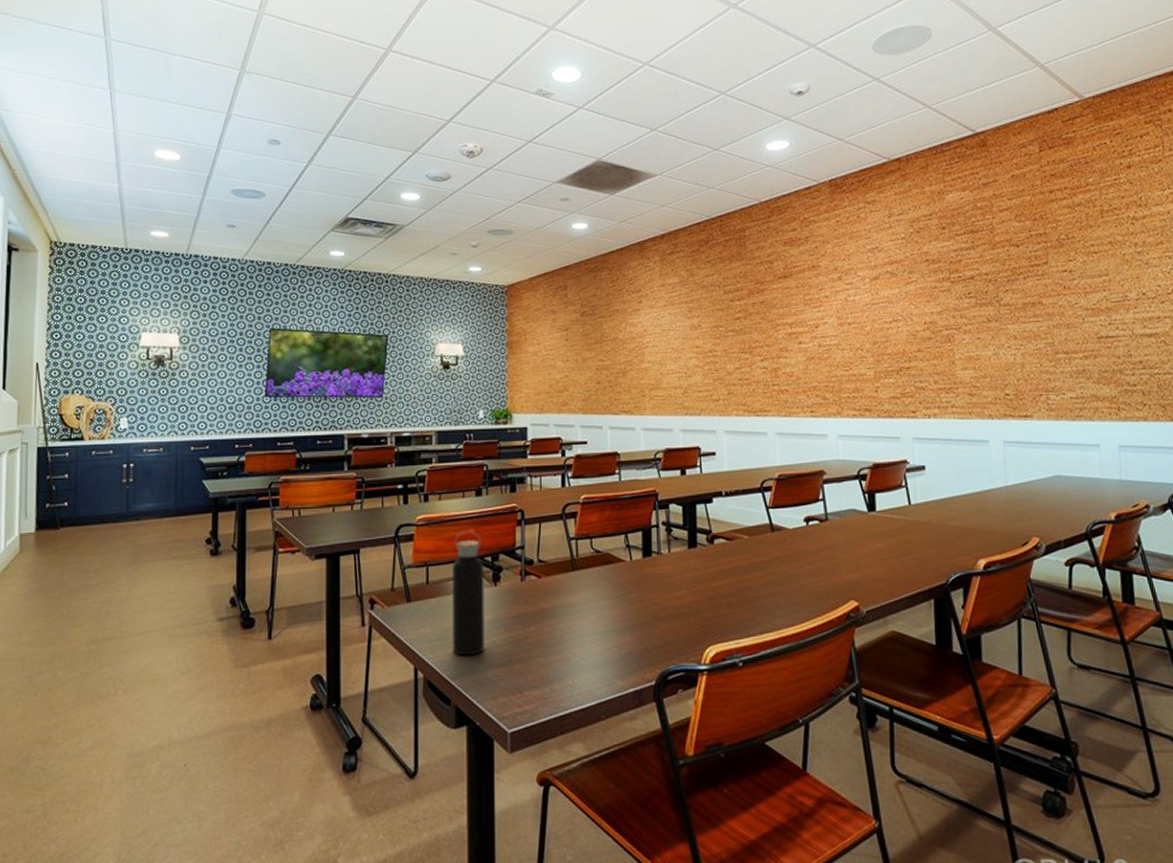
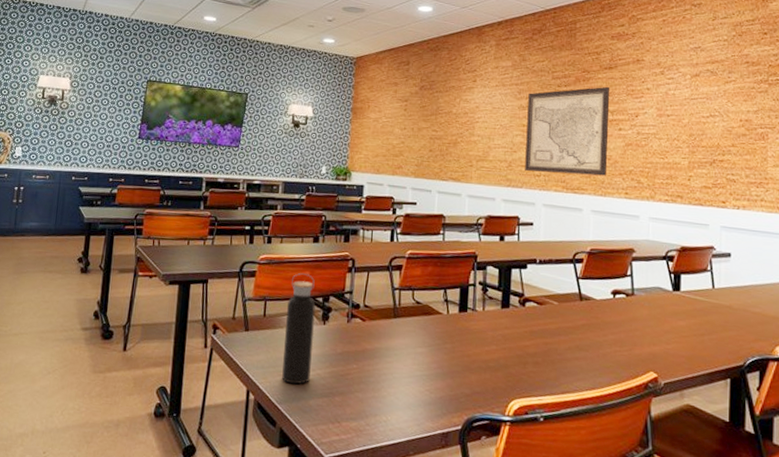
wall art: none [700,297,789,396] -> present [525,86,610,176]

